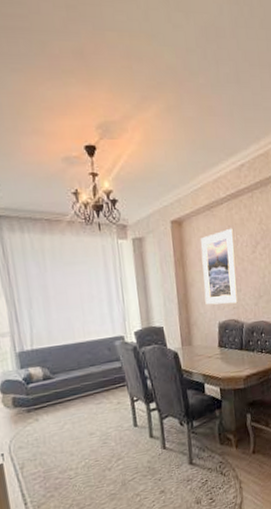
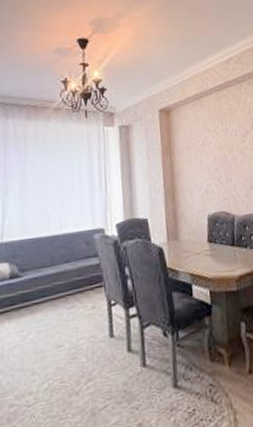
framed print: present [200,228,238,305] -> none [189,117,228,196]

